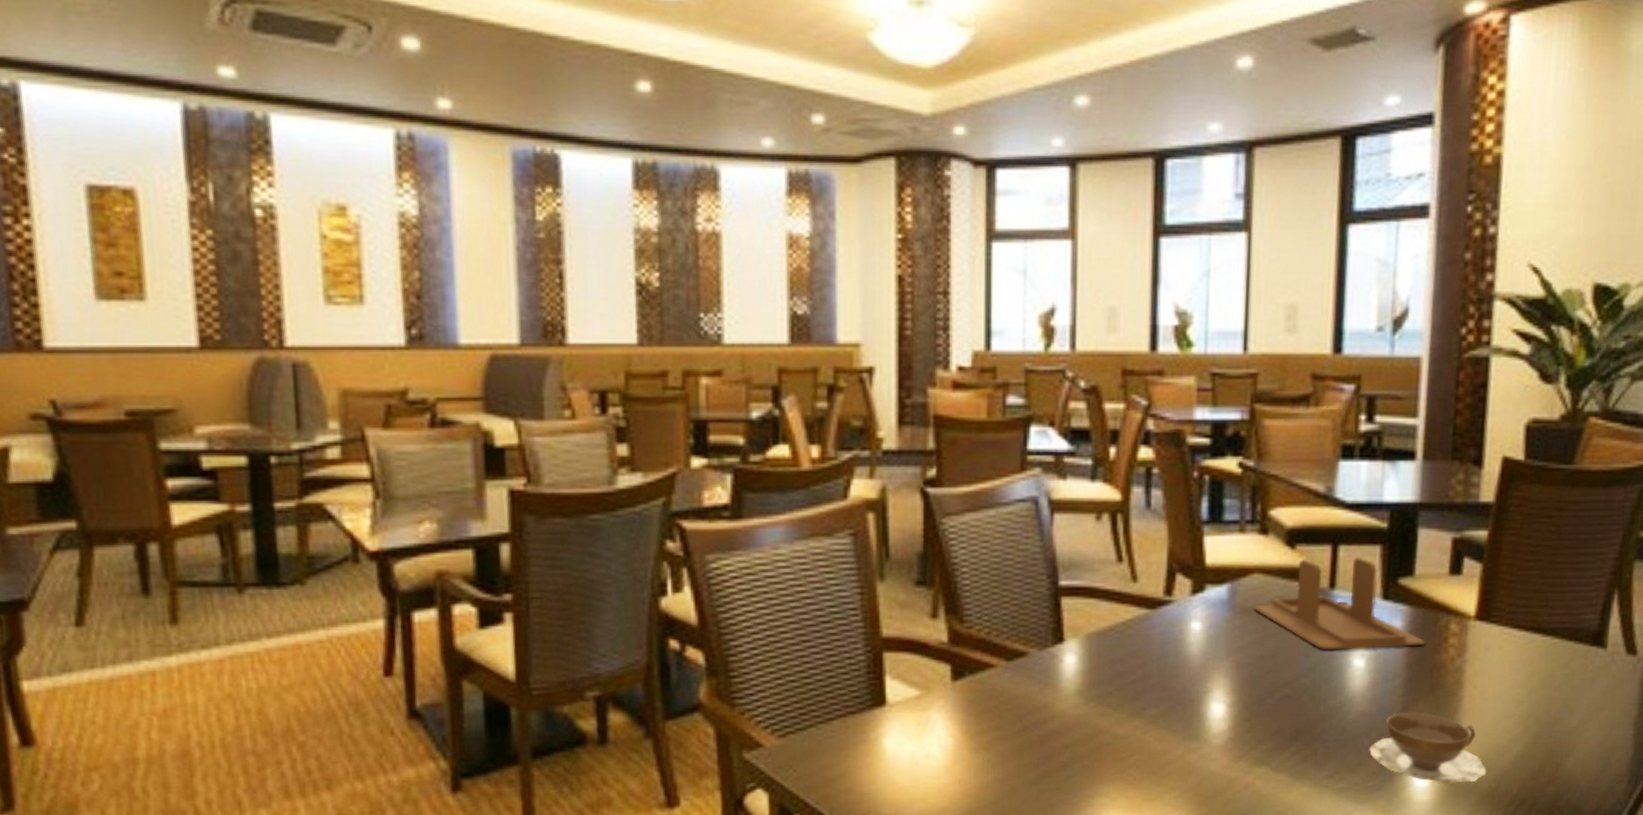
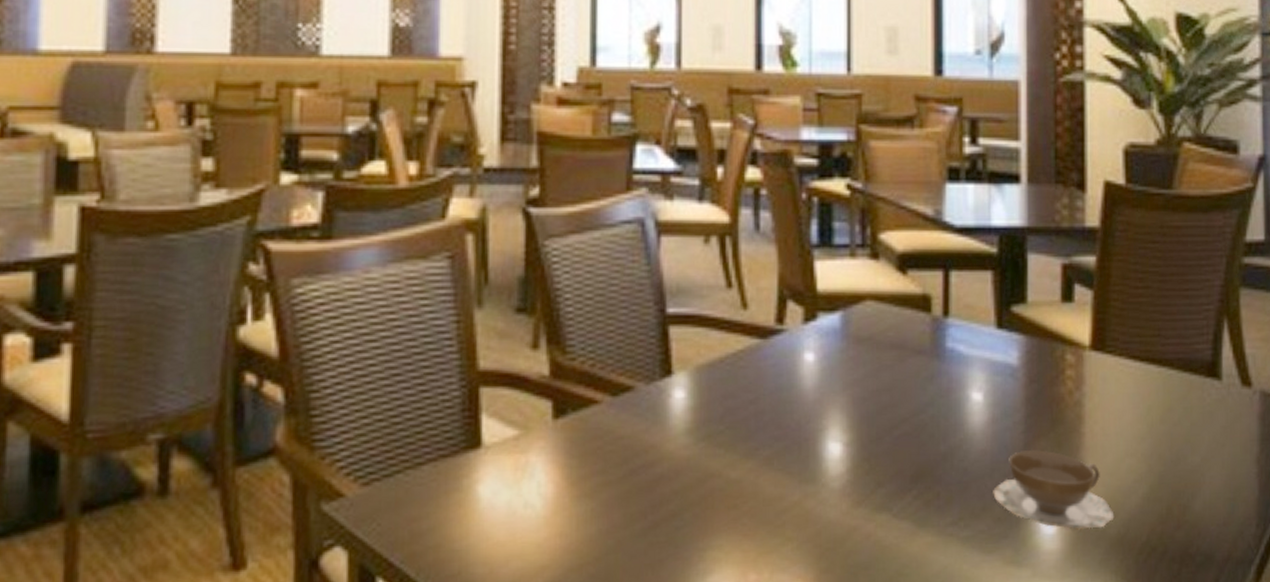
napkin holder: present [1254,556,1425,651] -> none [868,283,1042,383]

